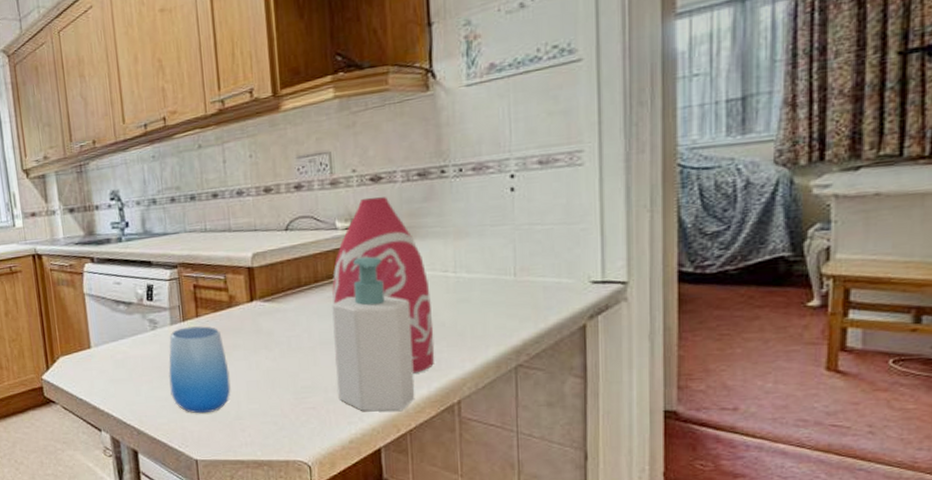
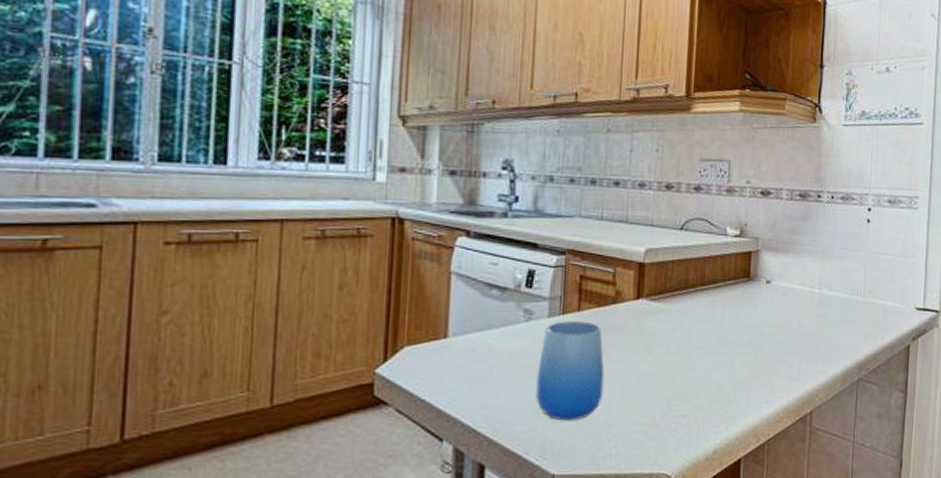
bottle: present [332,197,435,374] -> none [715,209,799,383]
soap bottle: present [332,256,415,412] -> none [708,265,781,421]

